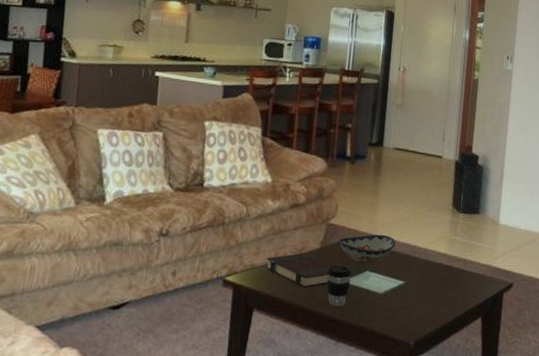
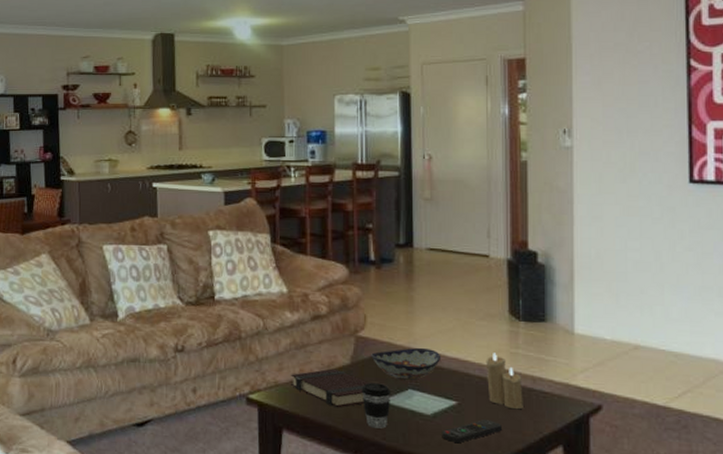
remote control: none [389,297,437,318] -> present [442,420,502,444]
candle: none [429,239,457,288] -> present [486,353,523,410]

